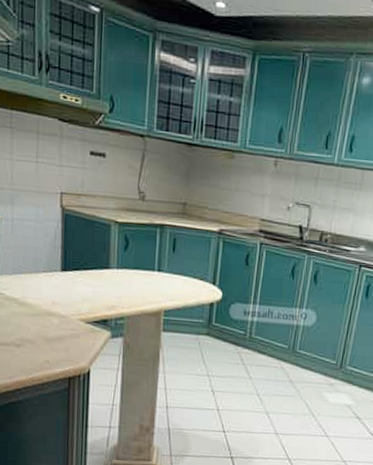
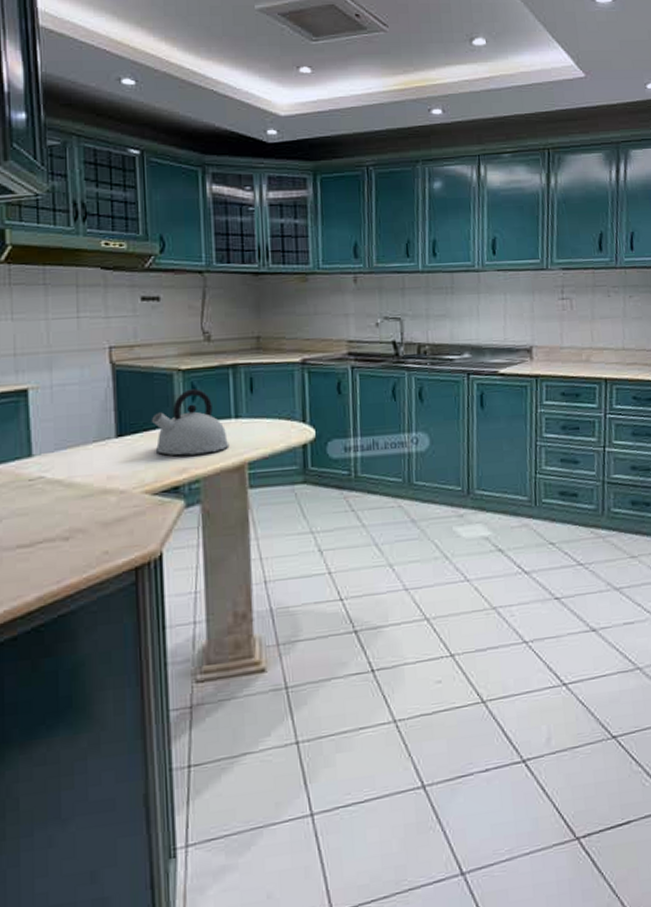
kettle: none [91,240,151,297] -> present [152,389,230,456]

